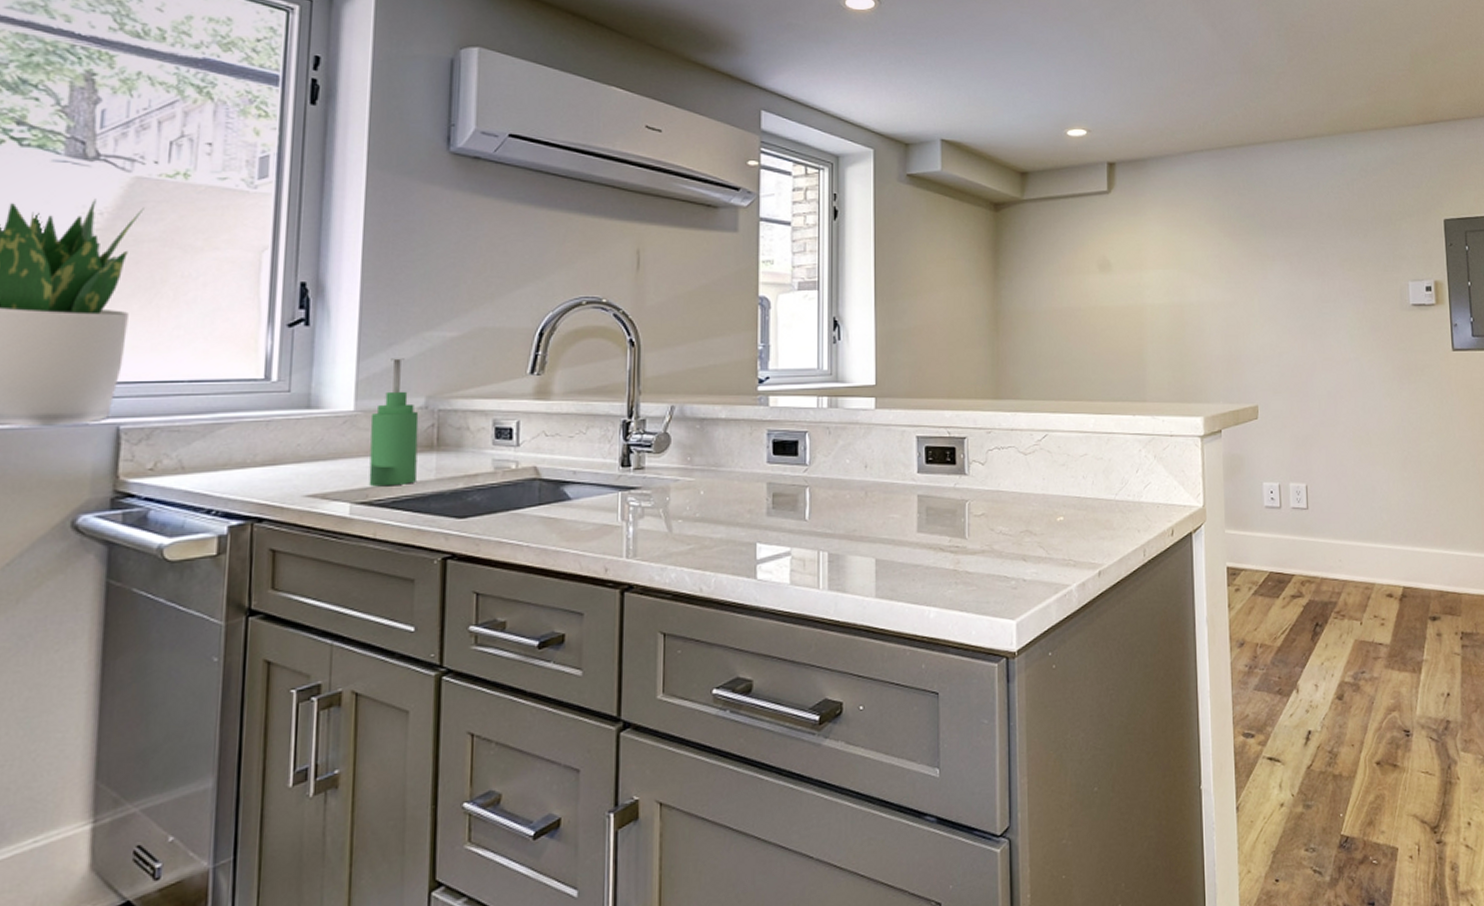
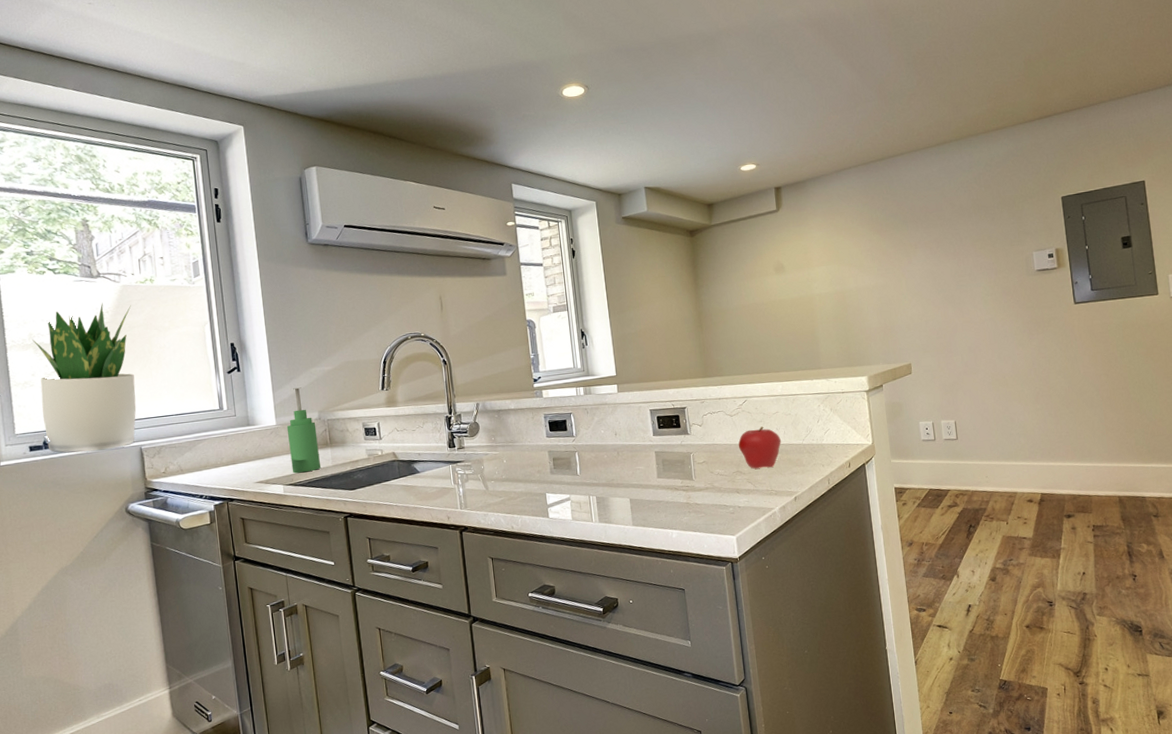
apple: none [1031,471,1087,529] -> present [738,426,781,469]

